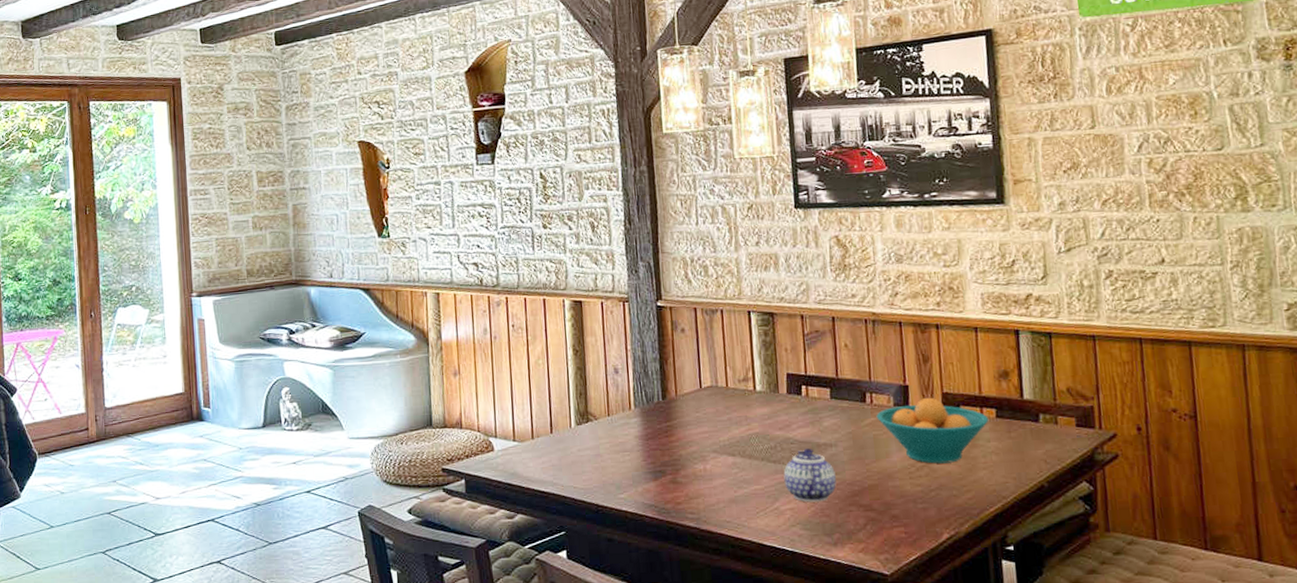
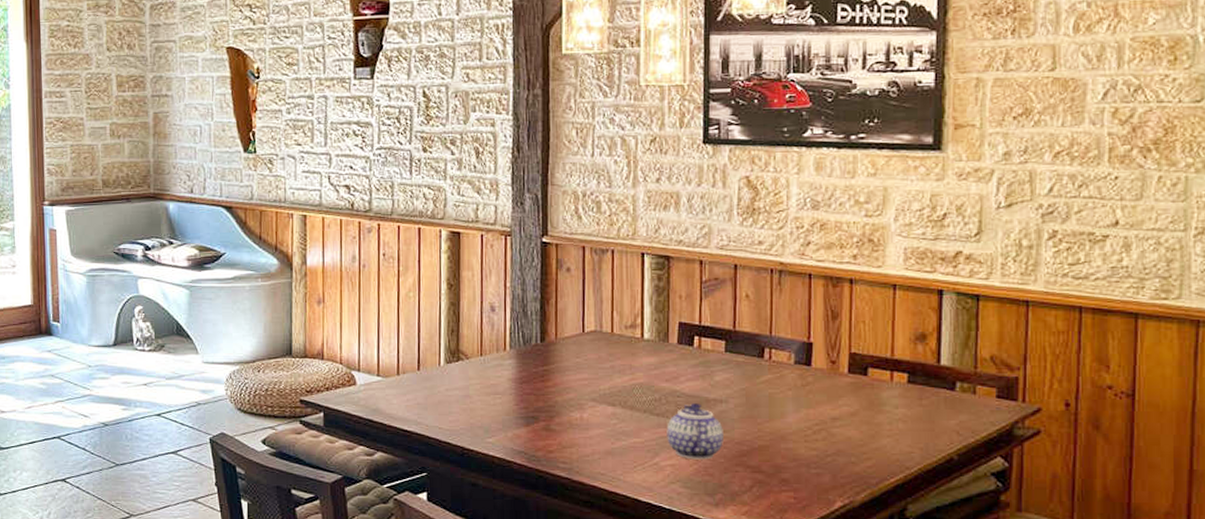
fruit bowl: present [876,397,989,464] -> none [774,356,900,428]

